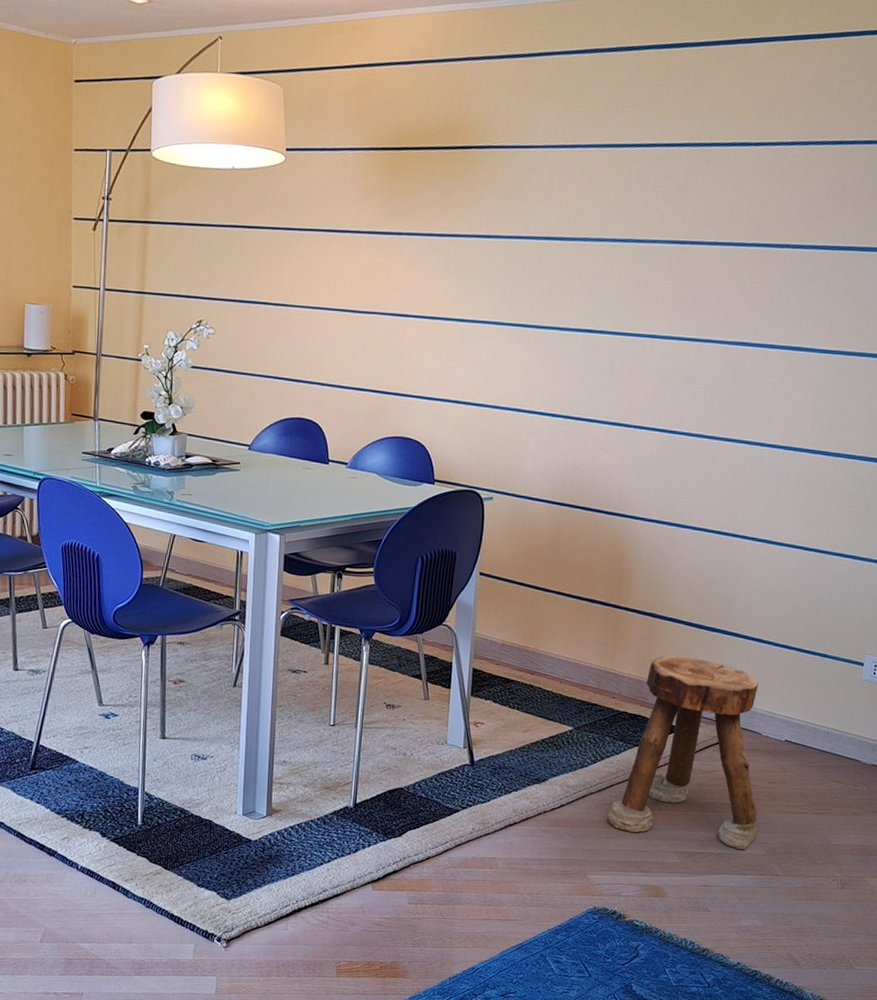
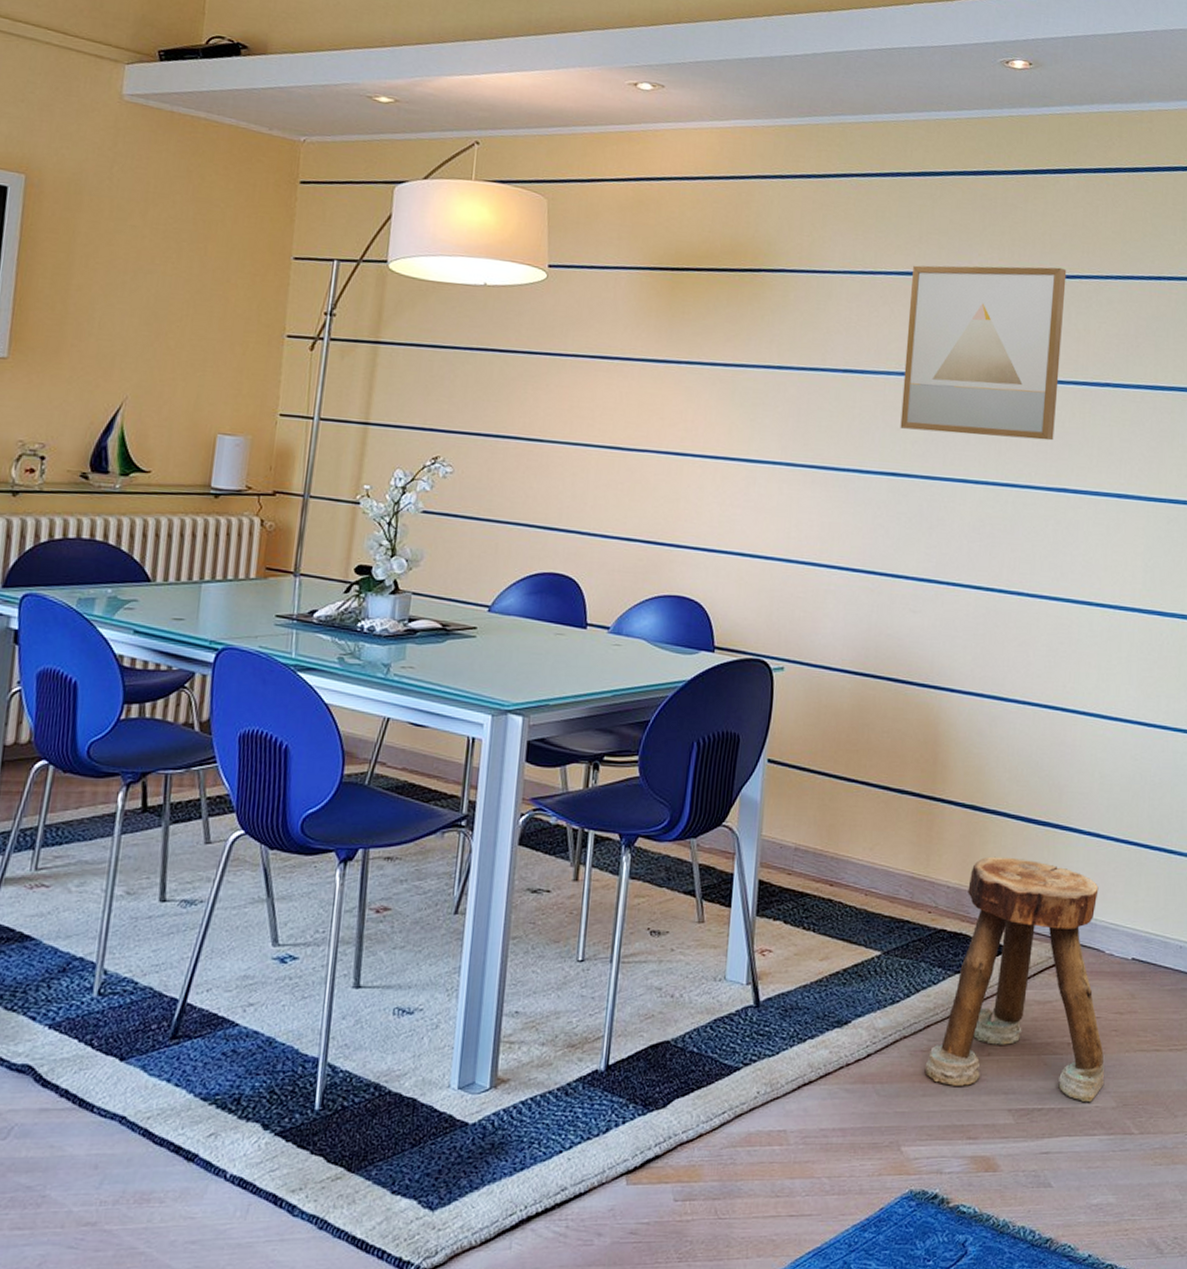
wall art: none [595,135,754,299] -> present [900,265,1067,441]

